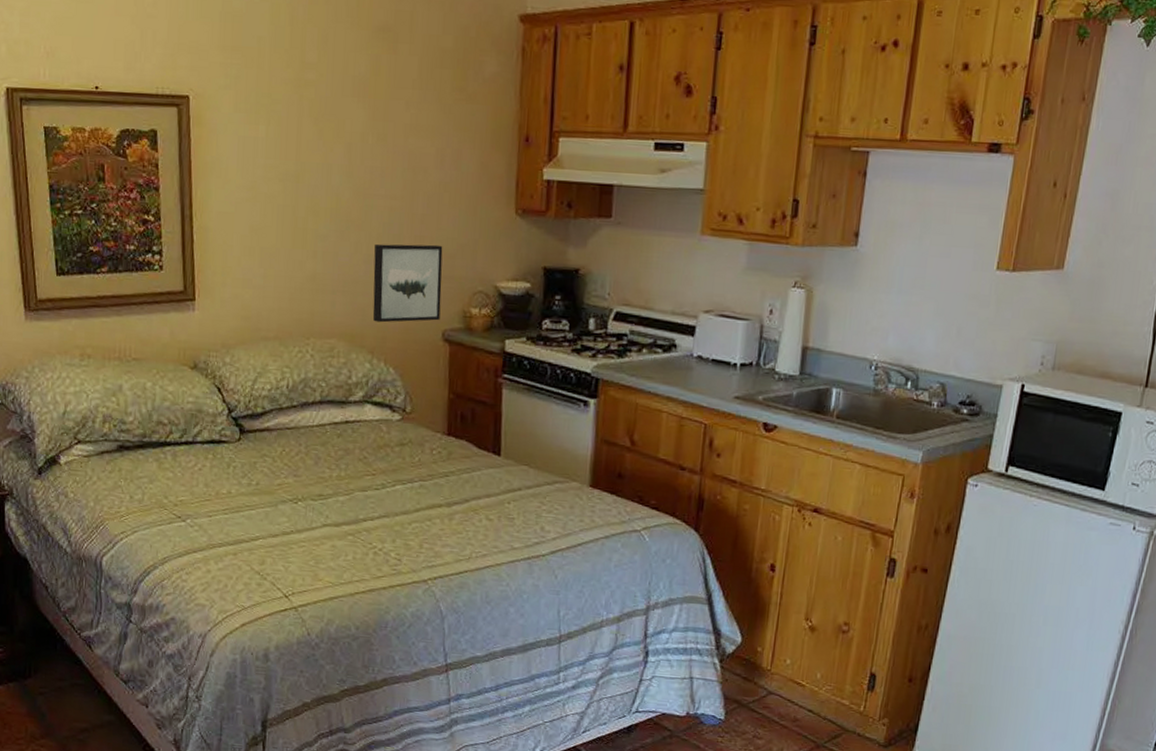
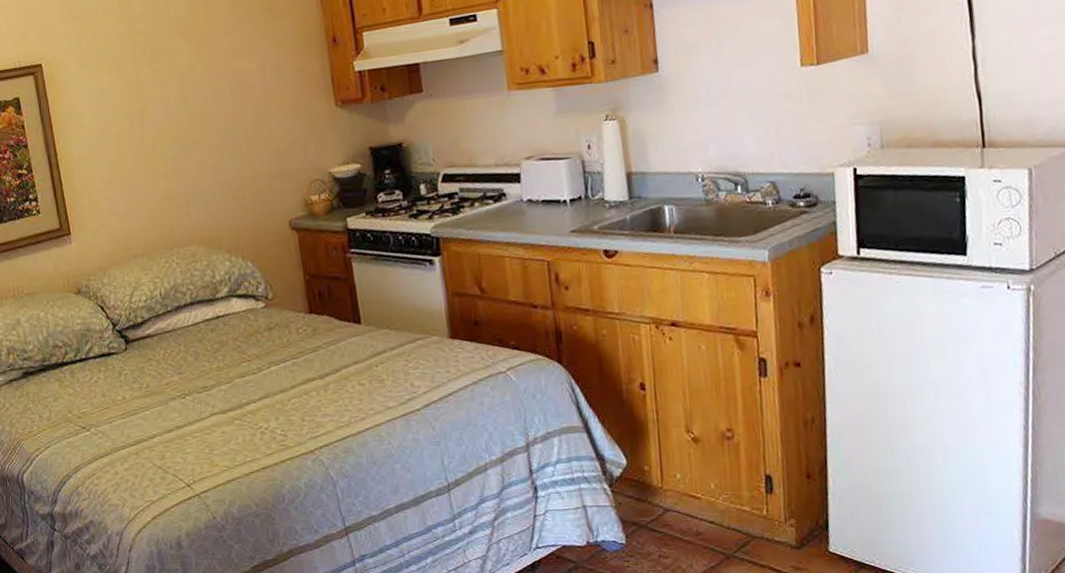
wall art: present [372,243,443,323] -> none [217,146,285,224]

